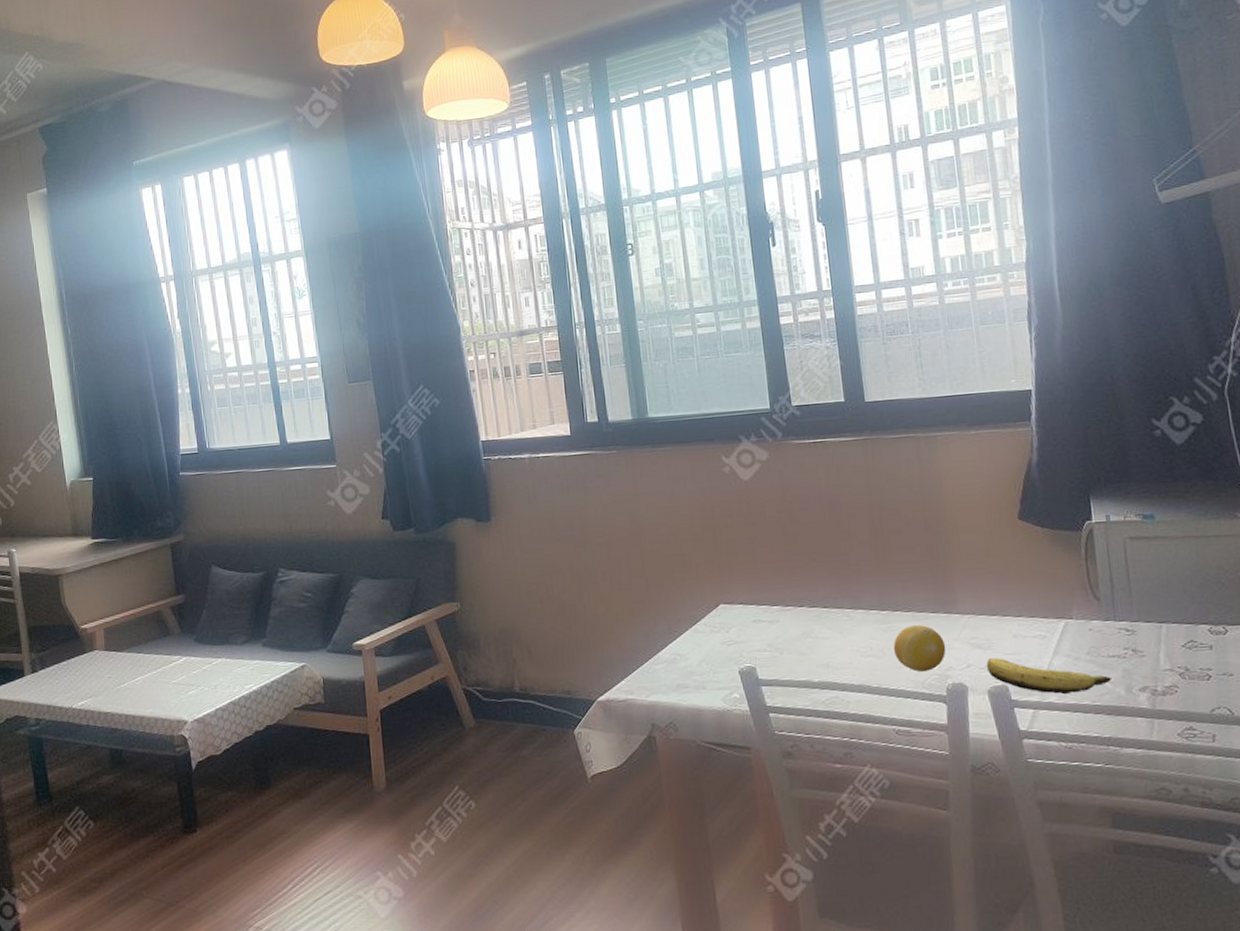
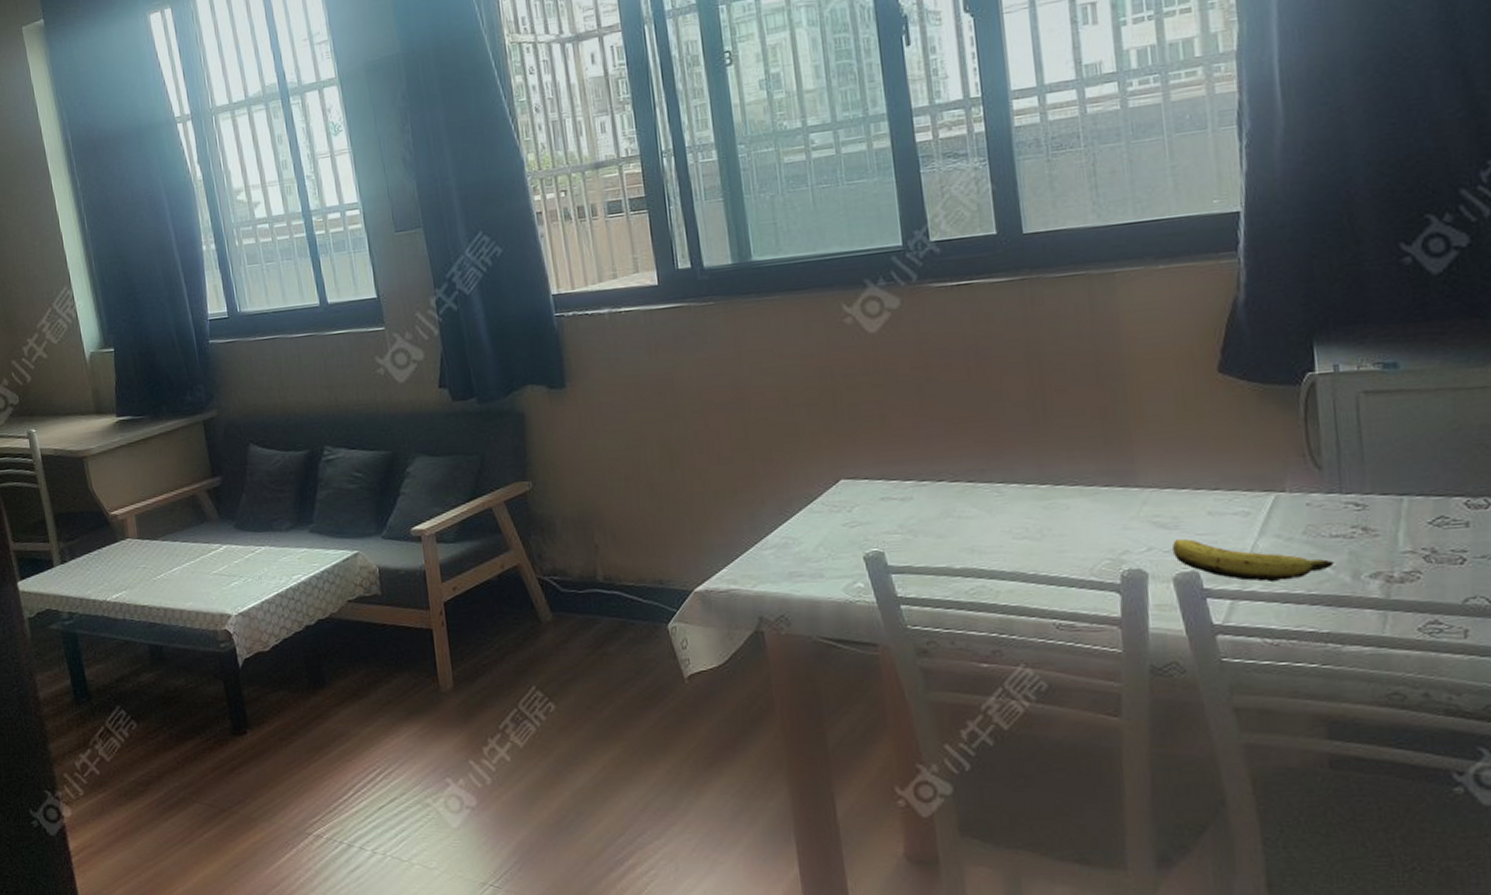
fruit: present [893,625,946,672] -> none [1054,501,1122,556]

